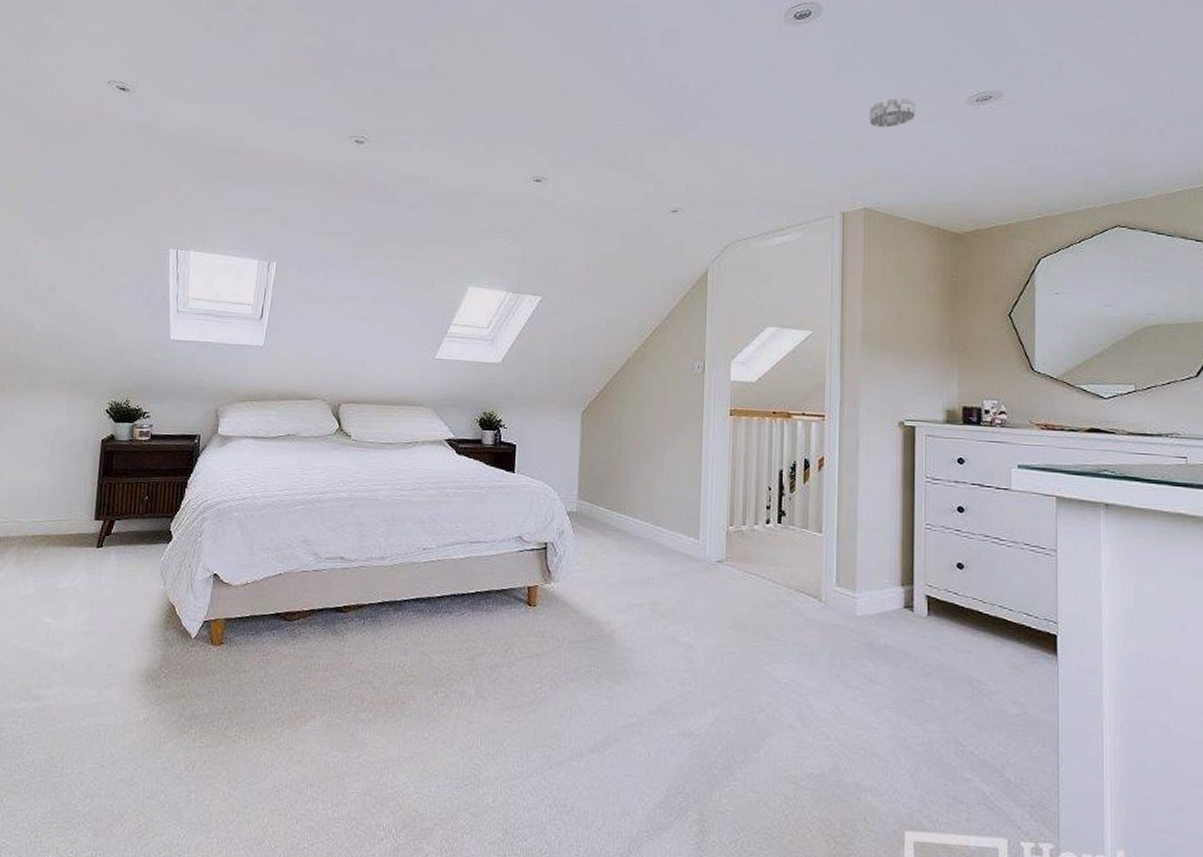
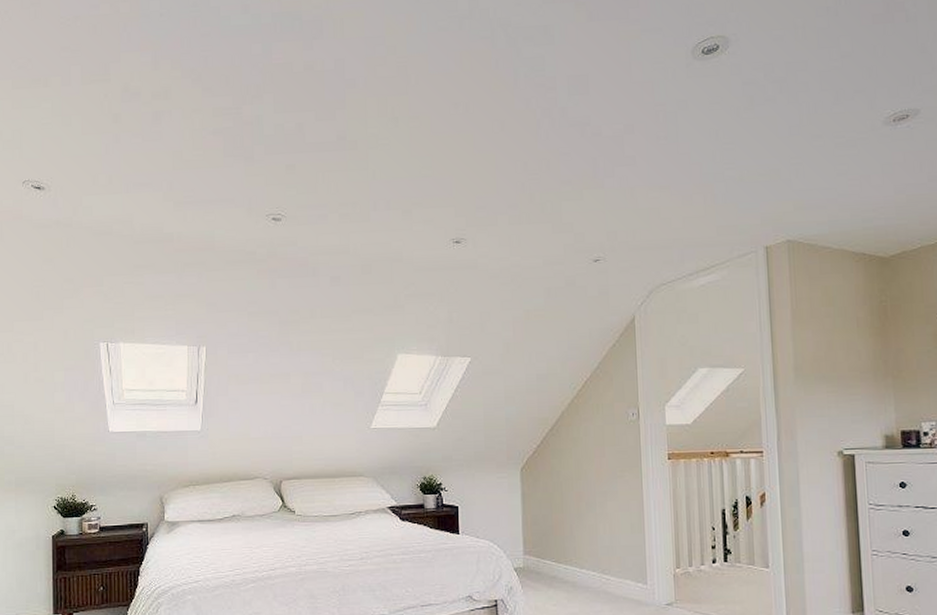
smoke detector: present [869,97,916,128] -> none [785,124,833,157]

